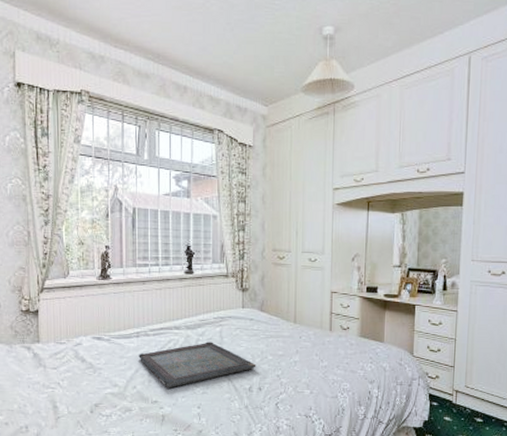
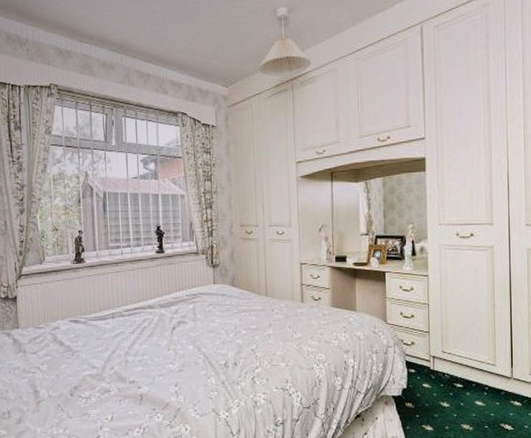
serving tray: present [139,342,256,389] -> none [115,319,231,368]

